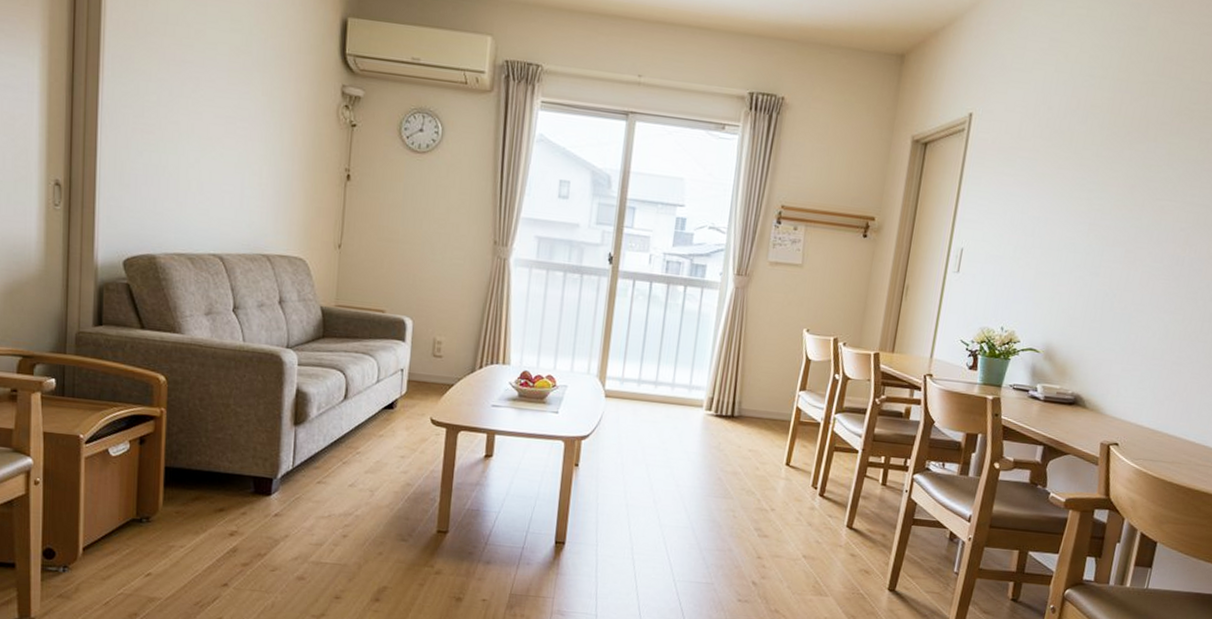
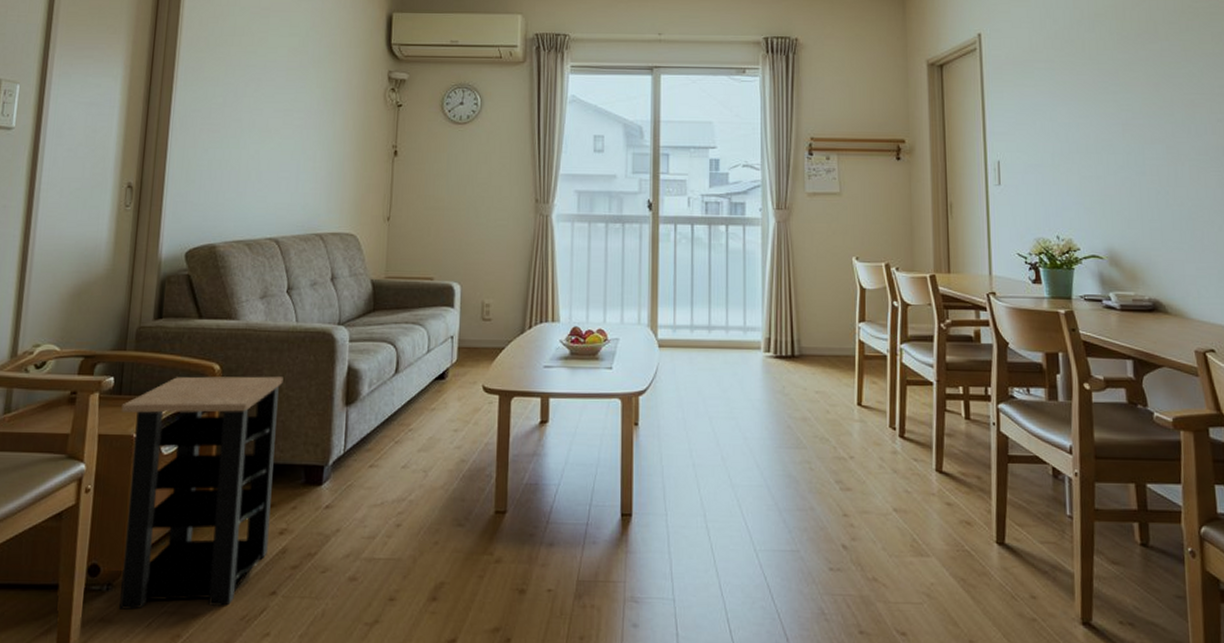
side table: none [65,384,231,593] -> present [119,376,284,610]

